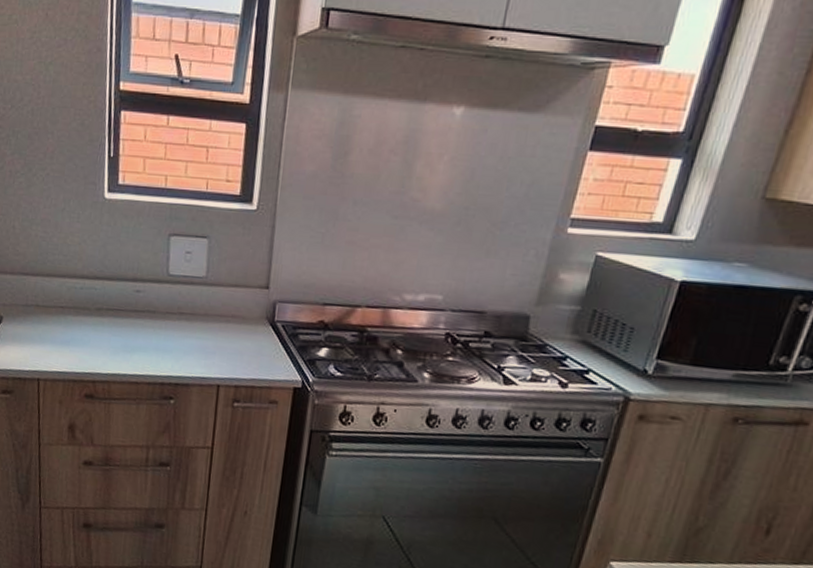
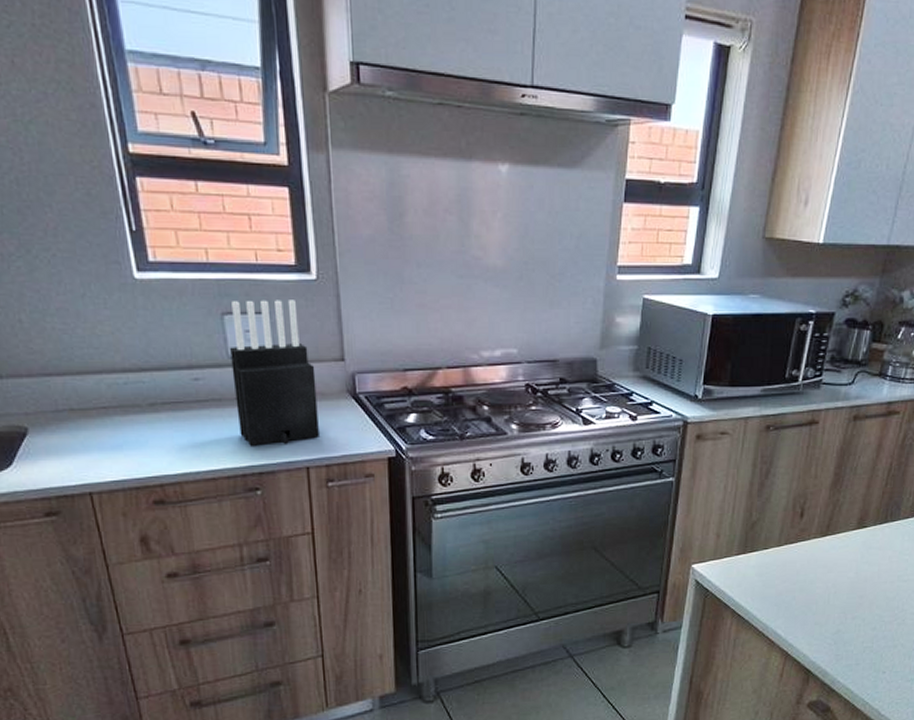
knife block: none [165,224,241,360] -> present [230,300,319,446]

